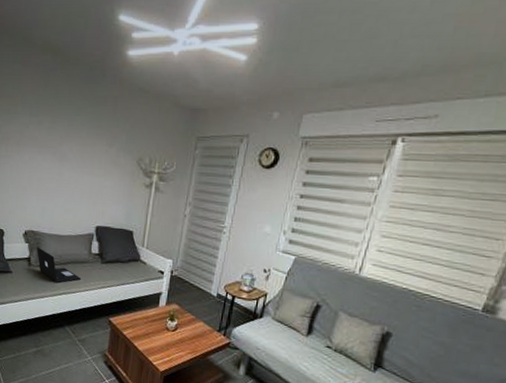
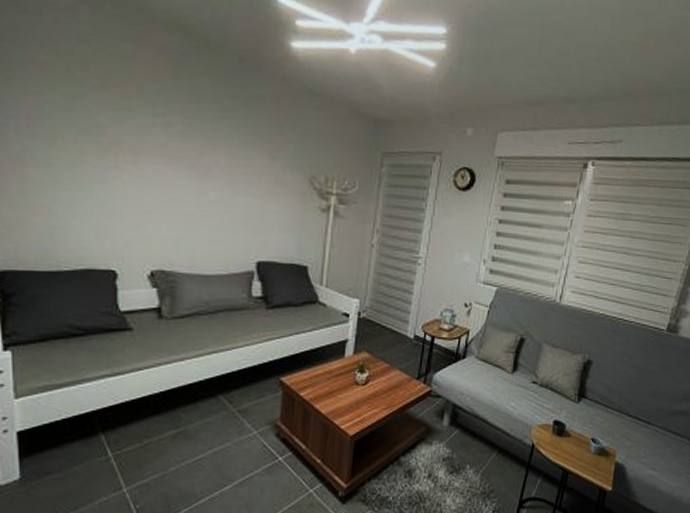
laptop: present [37,247,81,283] -> none [171,292,238,338]

